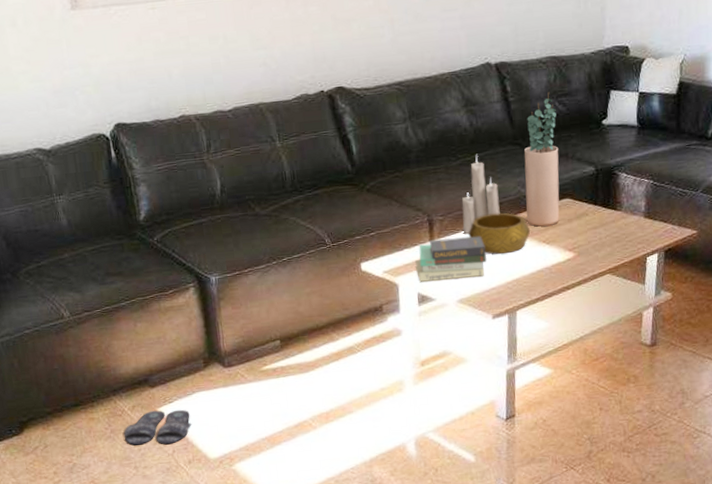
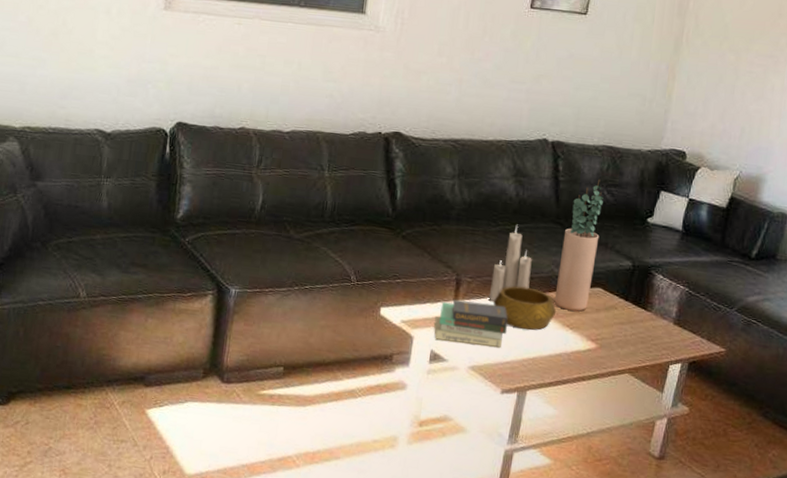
slippers: present [123,409,192,446] -> none [106,410,177,450]

